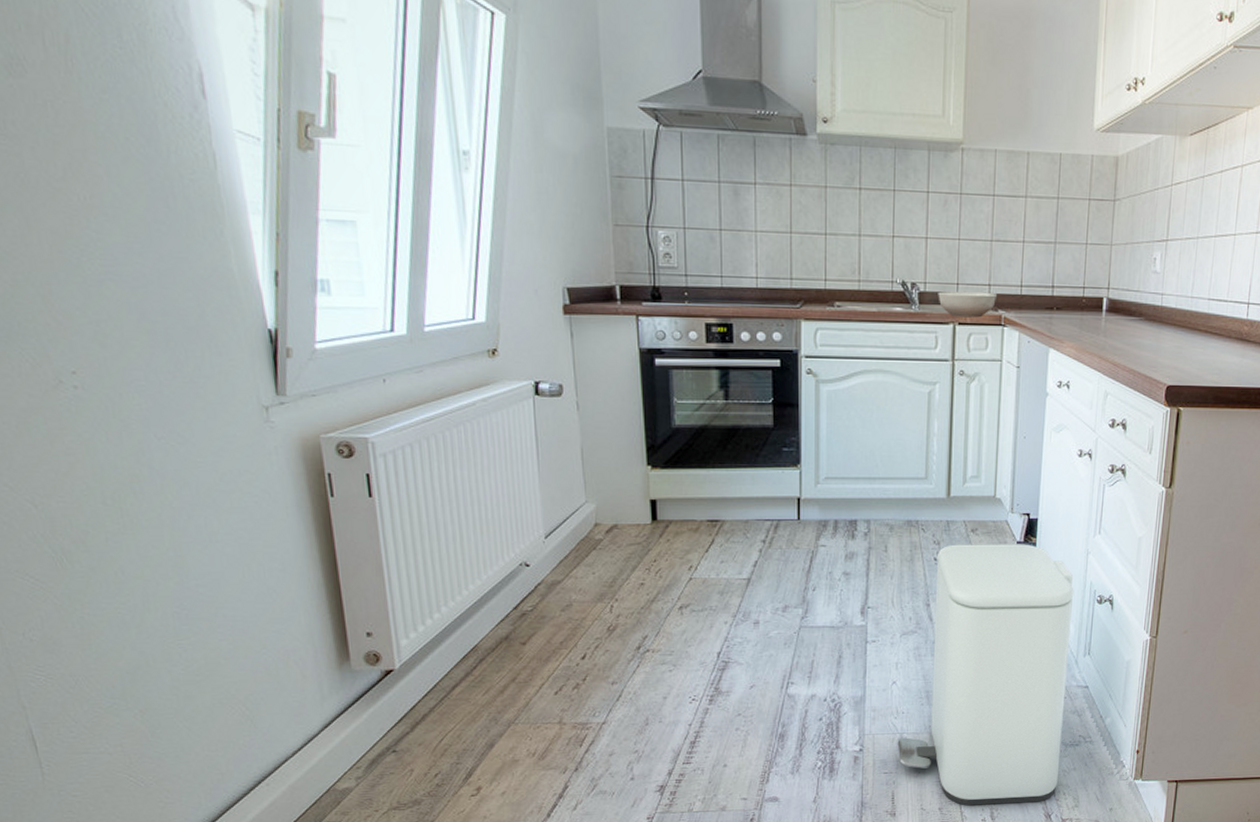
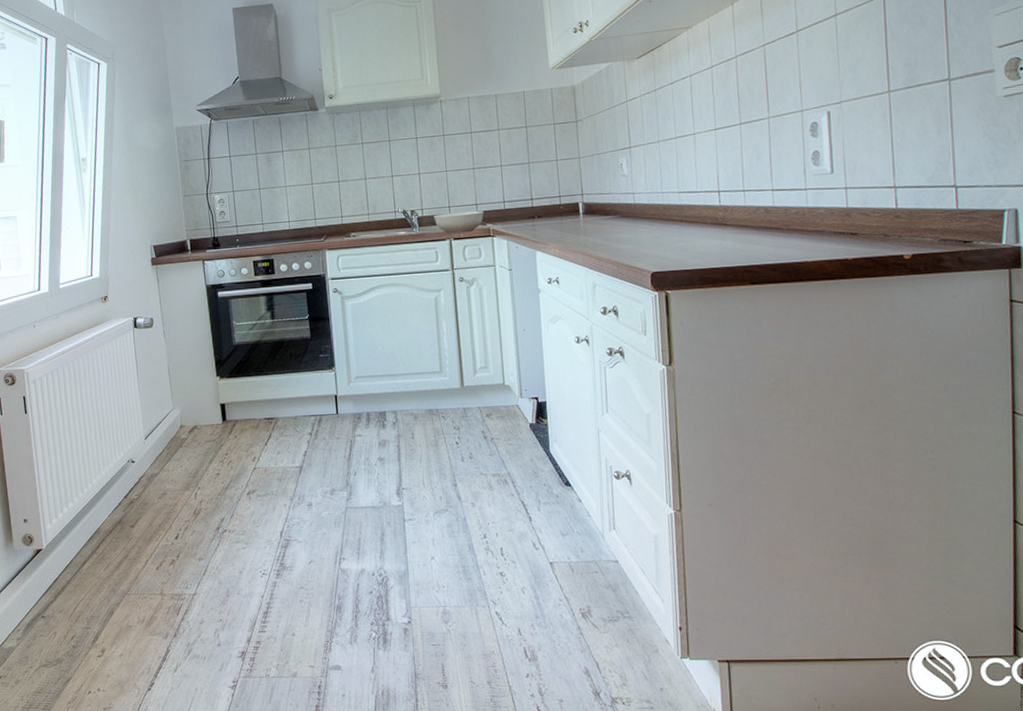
pedal bin: present [897,544,1074,806] -> none [441,425,602,680]

